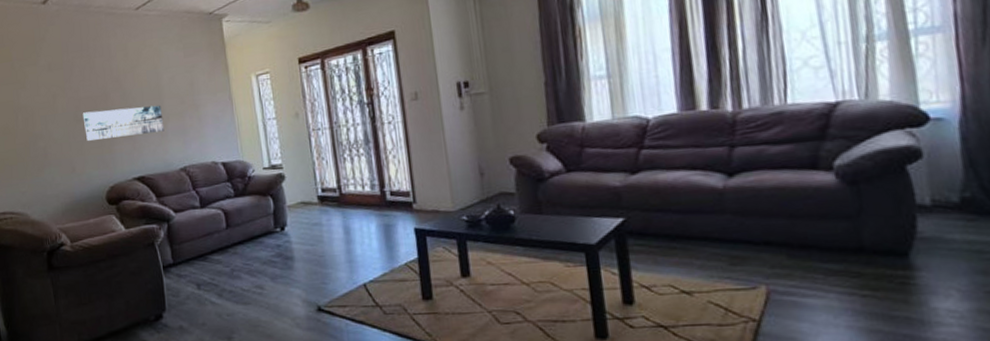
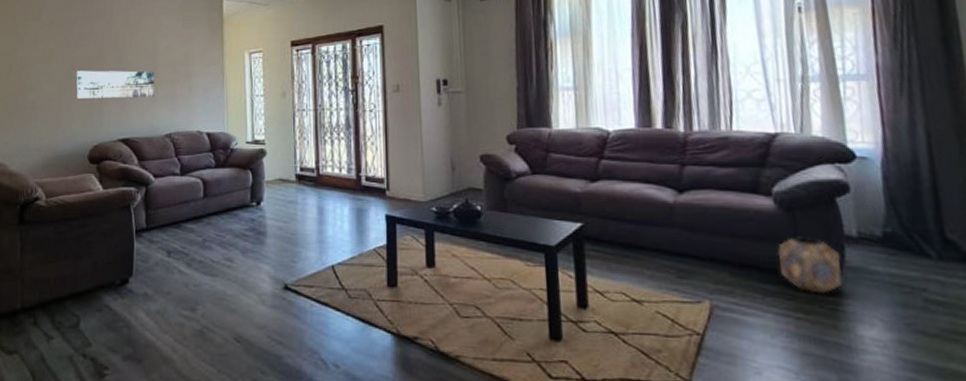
planter: none [840,210,914,269] -> present [777,237,843,294]

